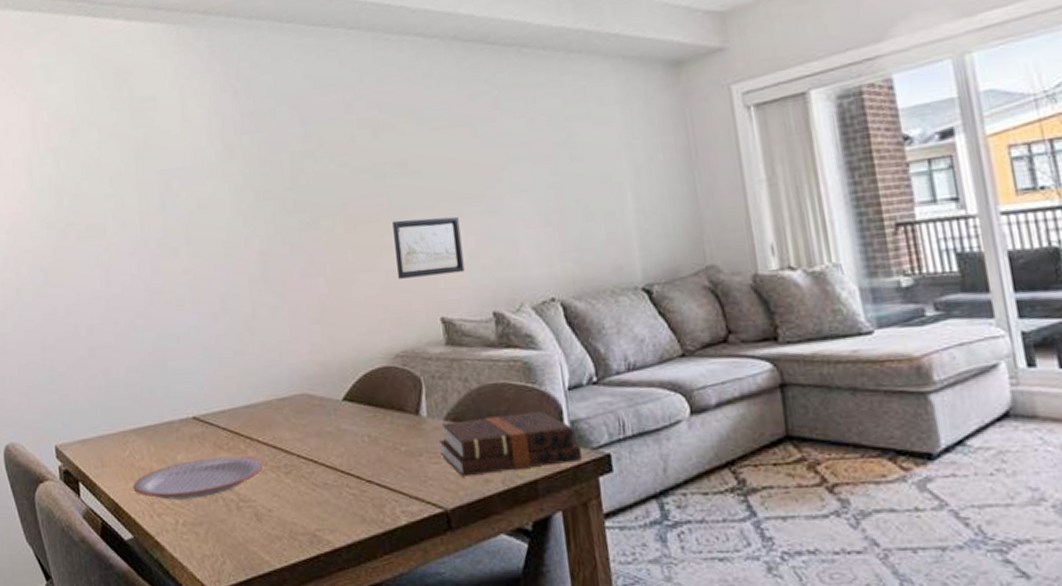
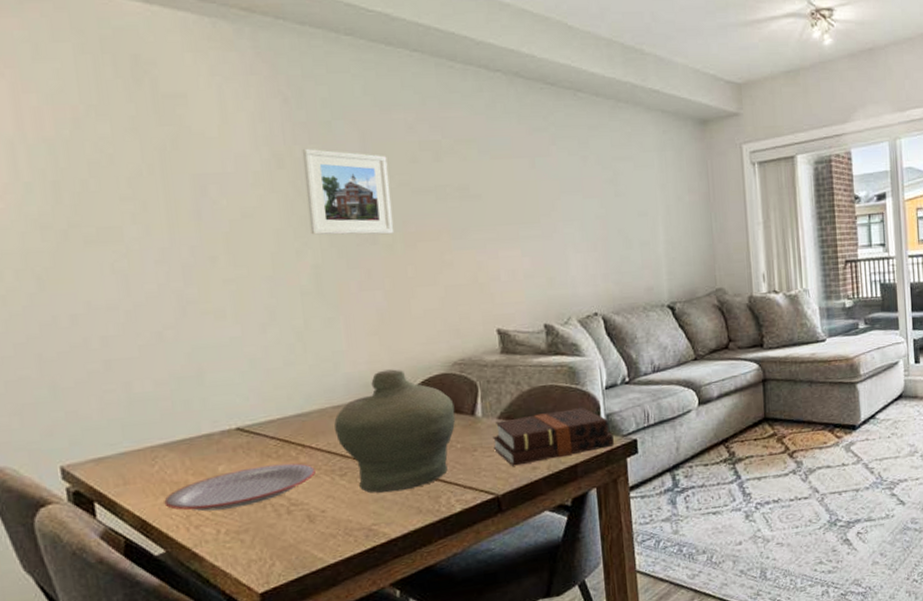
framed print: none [250,137,335,222] -> present [302,148,395,235]
jar: none [279,360,399,496] -> present [334,369,456,493]
wall art: present [392,216,465,279] -> none [453,239,520,294]

